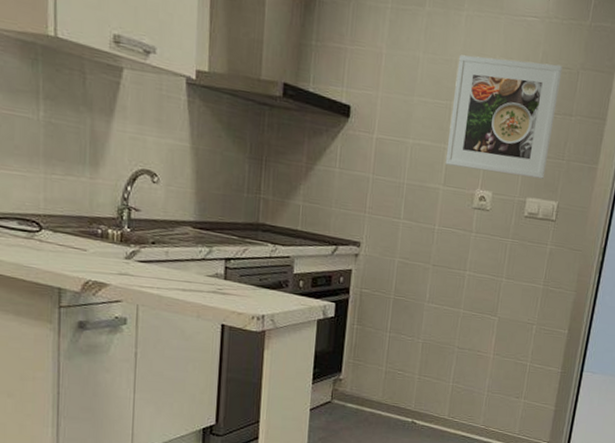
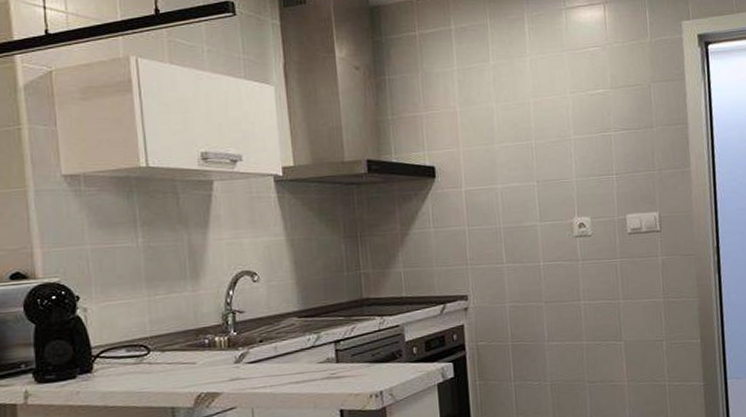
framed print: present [445,54,563,179] -> none [531,84,640,201]

